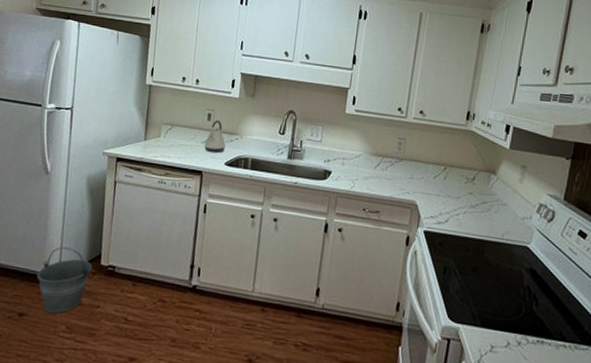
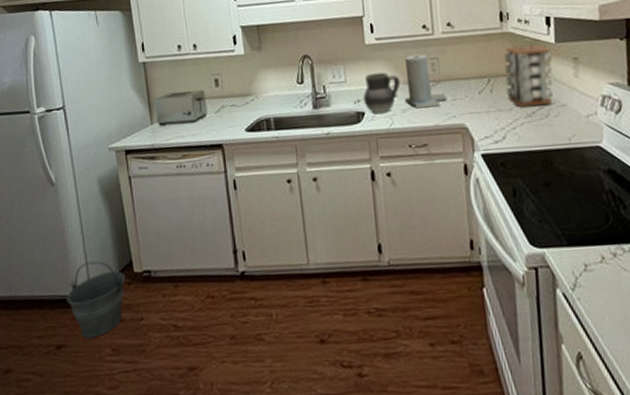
toaster: none [149,116,198,148] -> present [153,89,207,126]
kettle: present [203,120,227,154] -> none [217,83,243,122]
ceramic jug: none [332,139,369,177] -> present [363,72,401,114]
paper towel: none [368,131,406,181] -> present [404,54,447,109]
spice rack: none [457,140,504,202] -> present [504,38,554,107]

